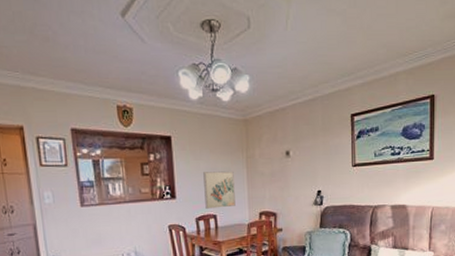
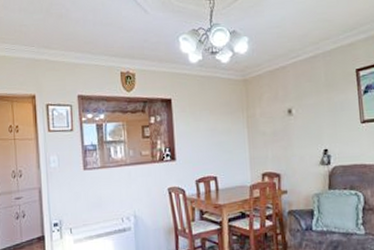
wall art: present [203,171,236,209] -> none [203,131,237,171]

